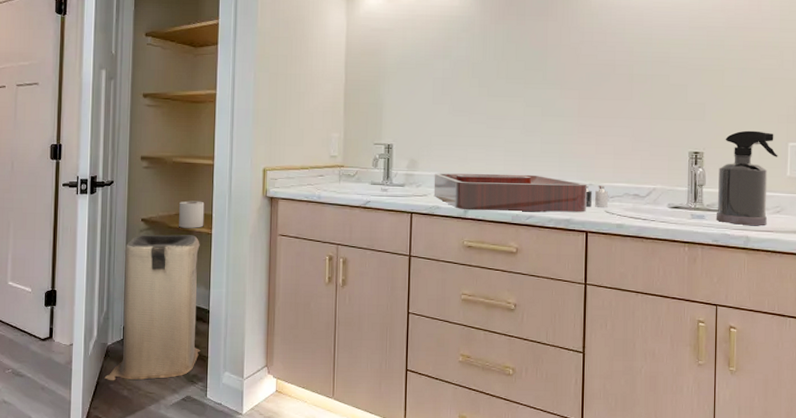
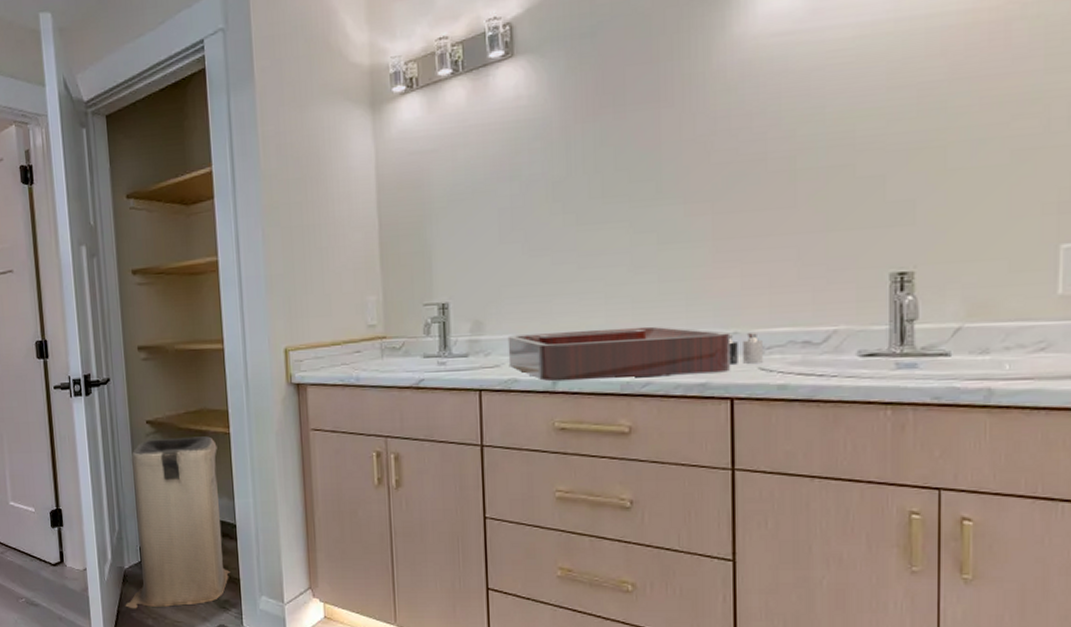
toilet paper roll: present [179,200,205,228] -> none [188,394,220,429]
spray bottle: present [715,130,778,225] -> none [936,231,1042,373]

